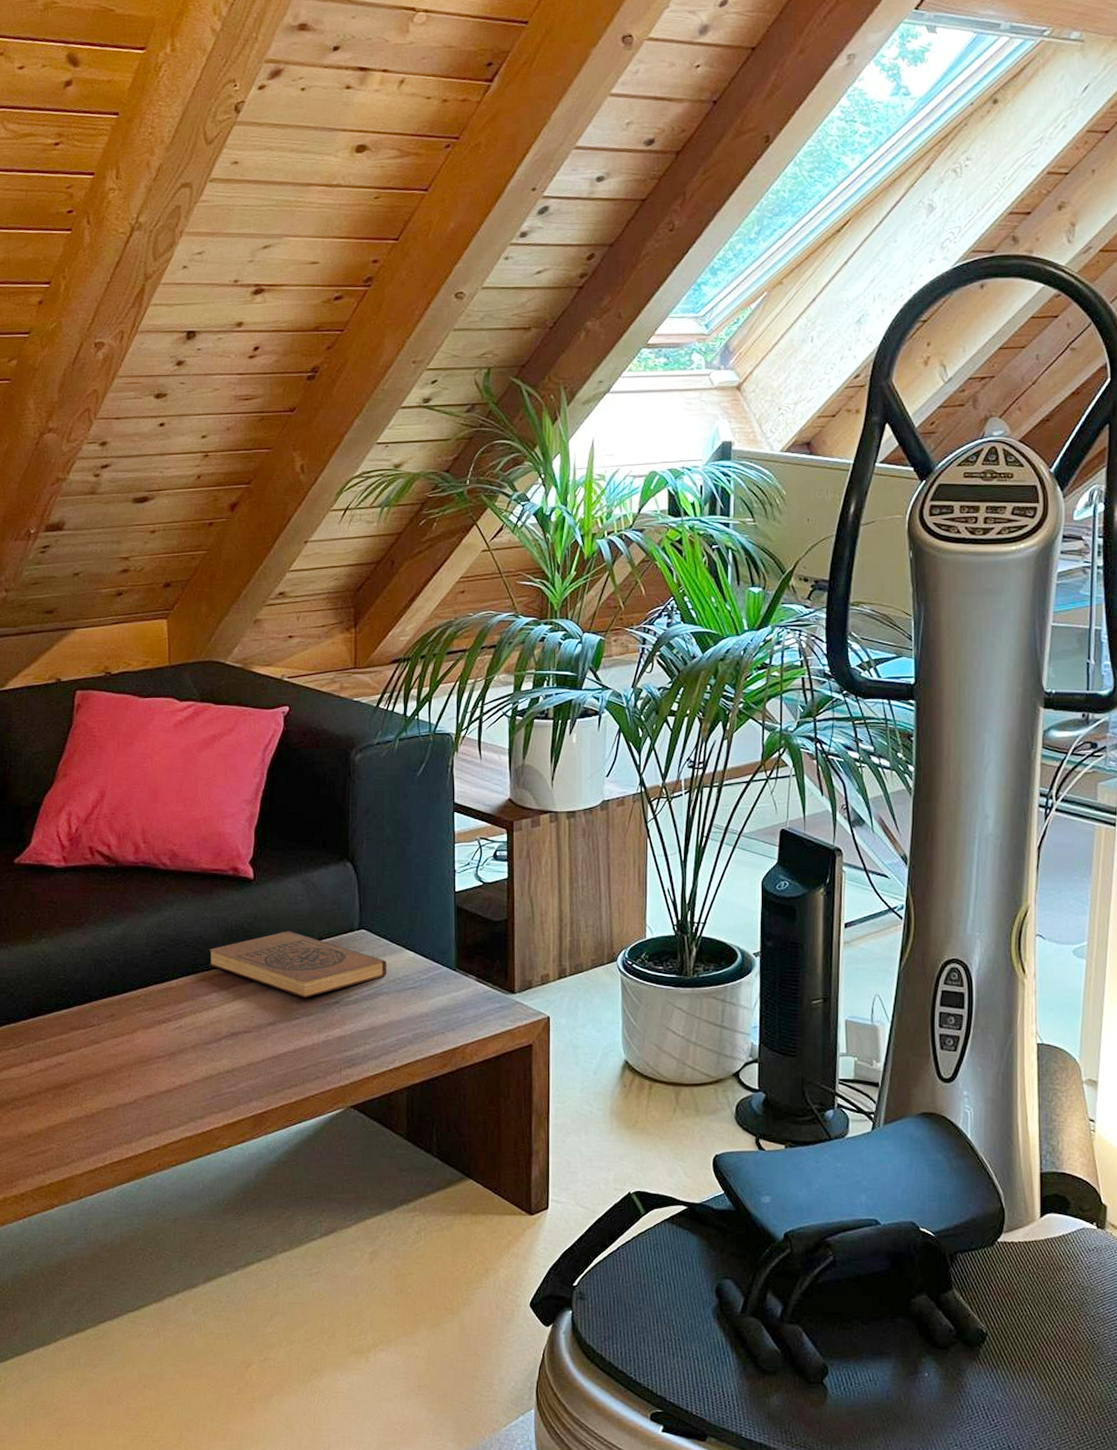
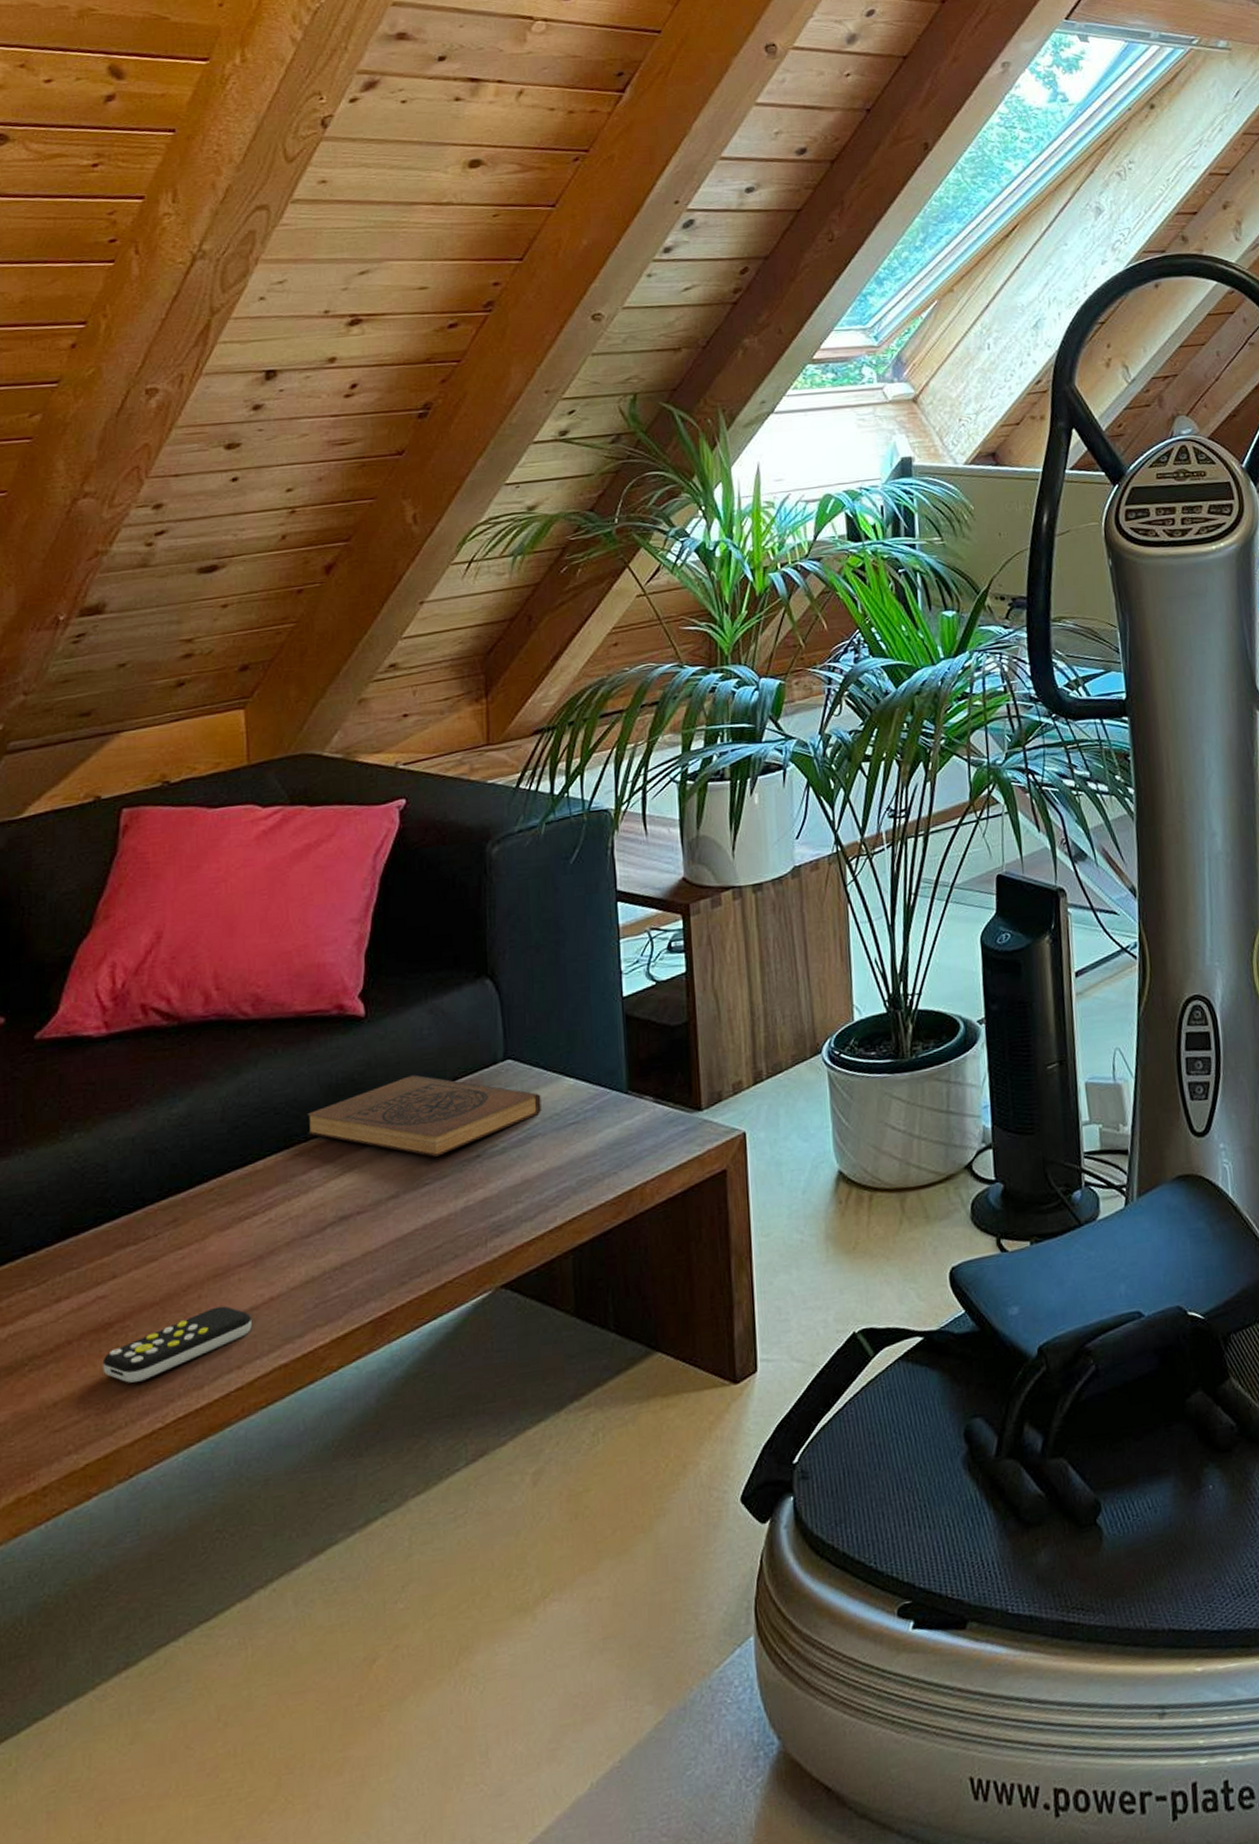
remote control: none [61,1085,166,1130] -> present [102,1305,252,1383]

